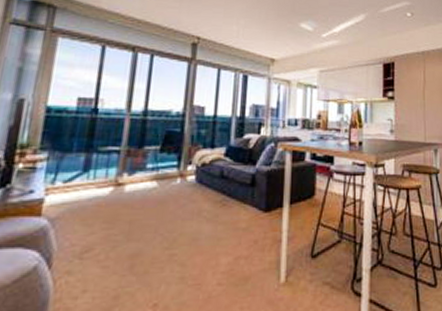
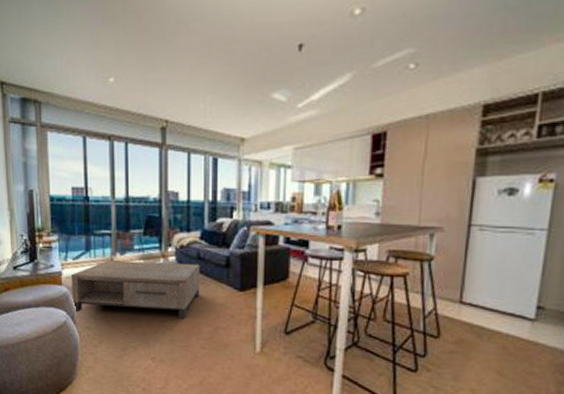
coffee table: none [51,182,223,252] -> present [71,260,200,319]

